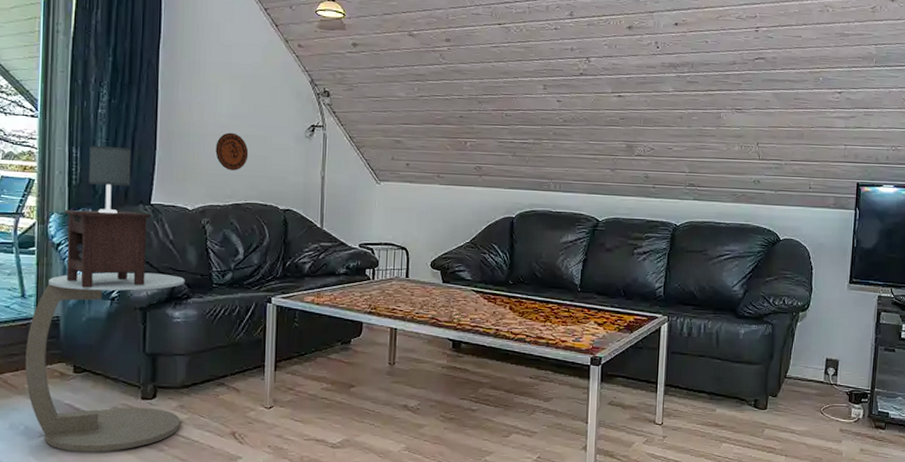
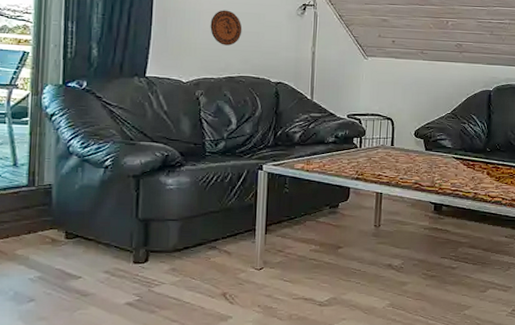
side table: present [25,272,185,452] -> none [15,141,179,315]
table lamp: present [64,145,151,288] -> none [59,20,146,157]

